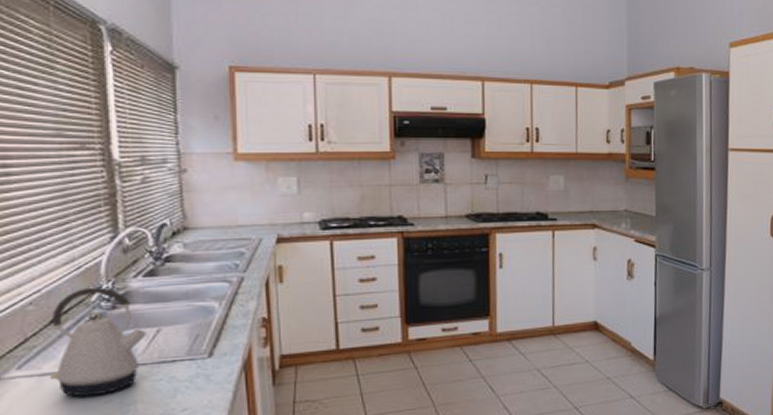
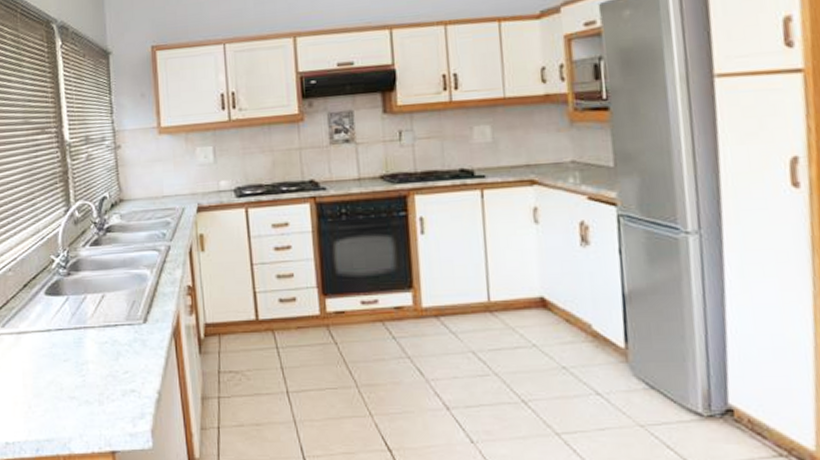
kettle: present [49,287,147,397] -> none [24,255,94,355]

